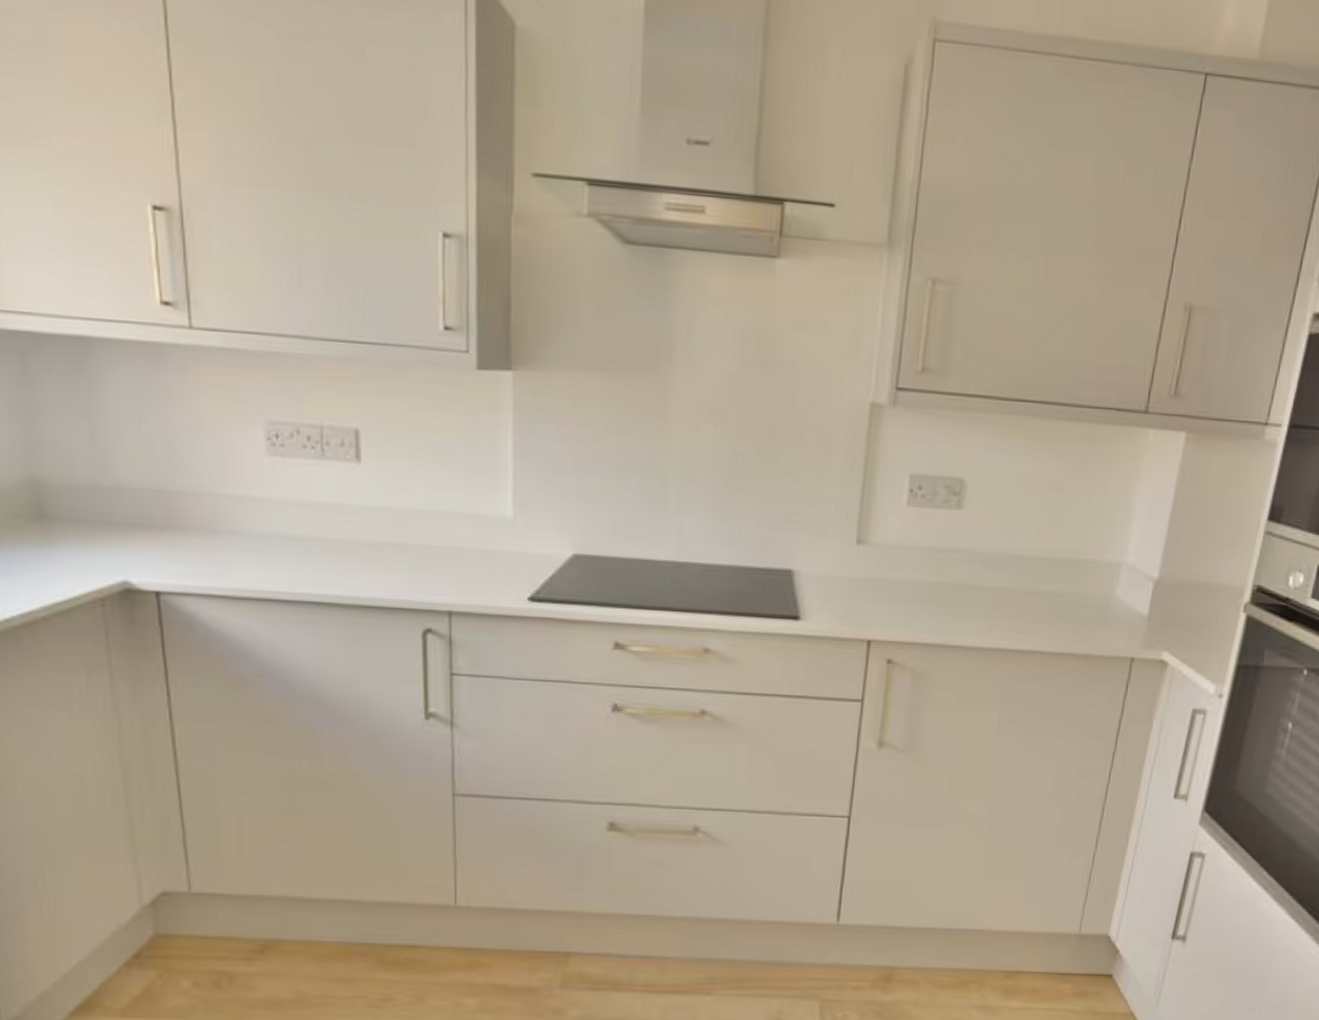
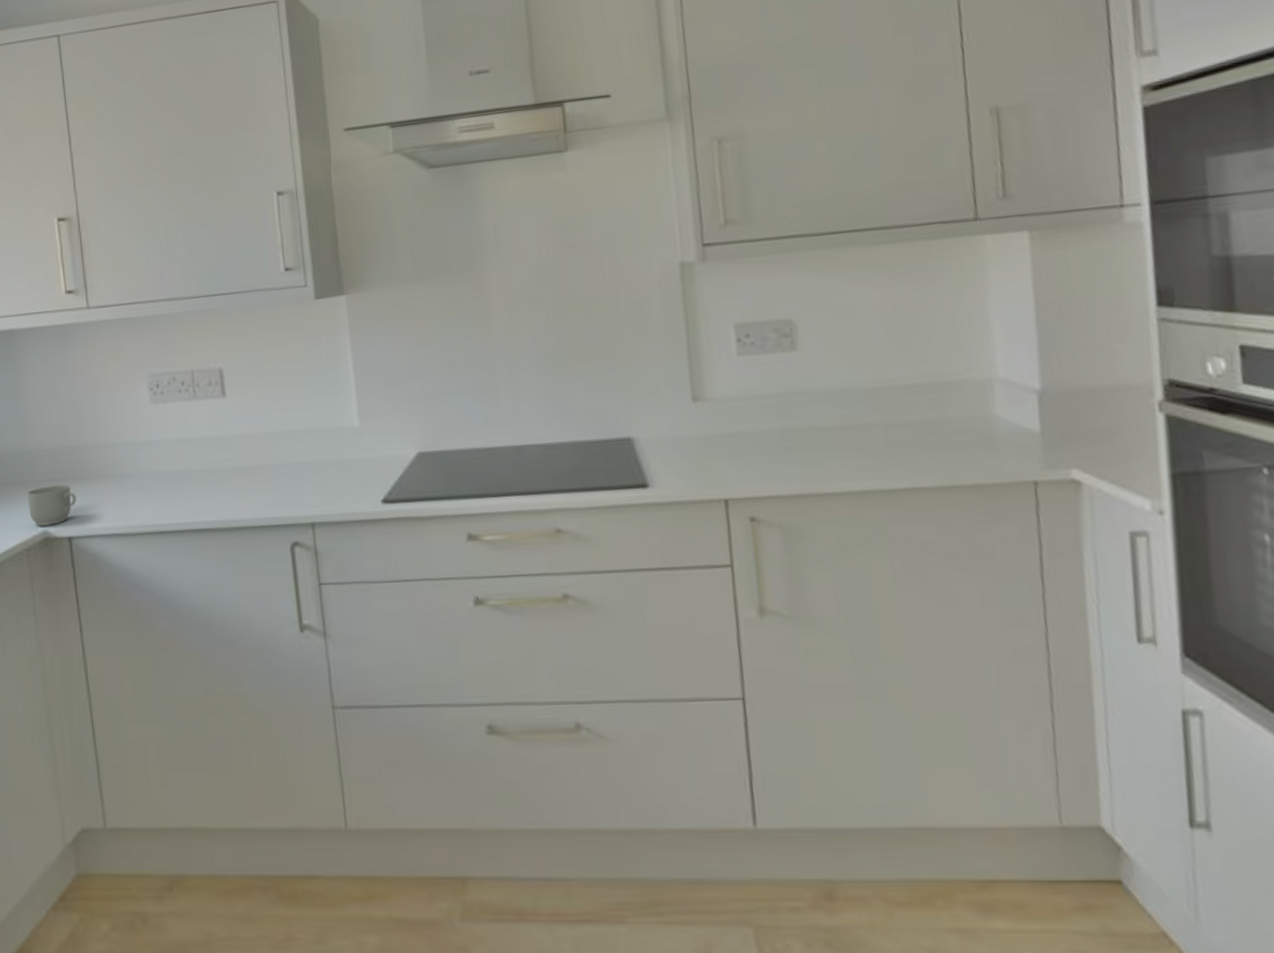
mug: none [103,530,167,576] -> present [27,484,77,526]

